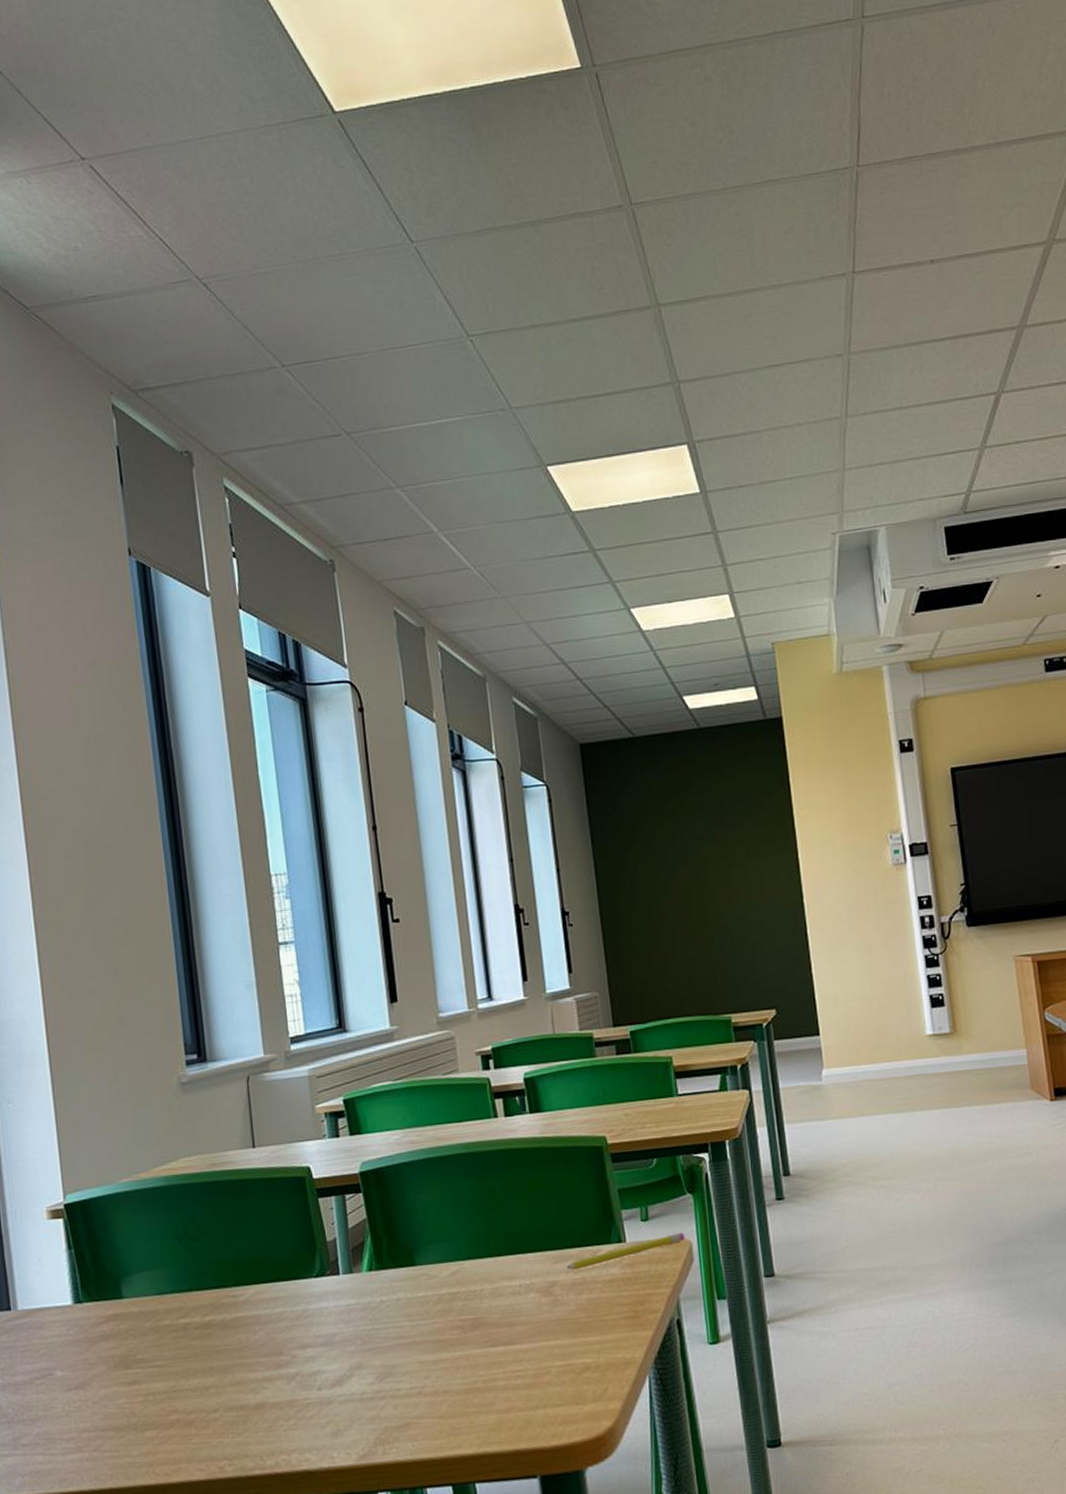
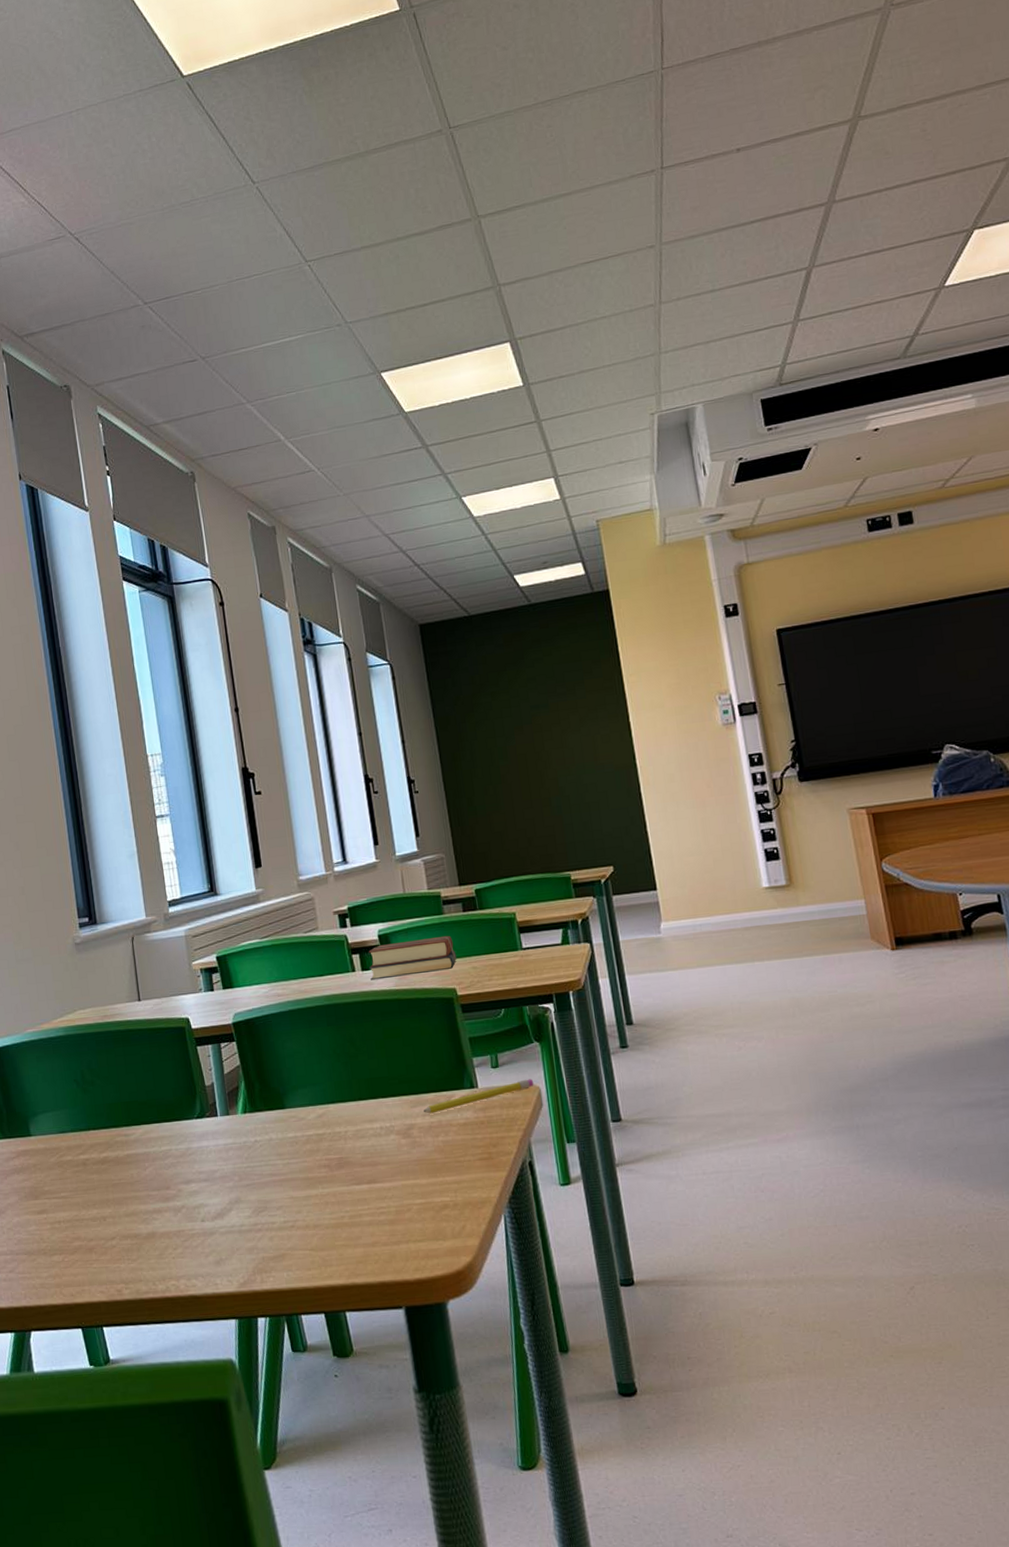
books: none [513,1079,609,1127] -> present [368,935,457,981]

